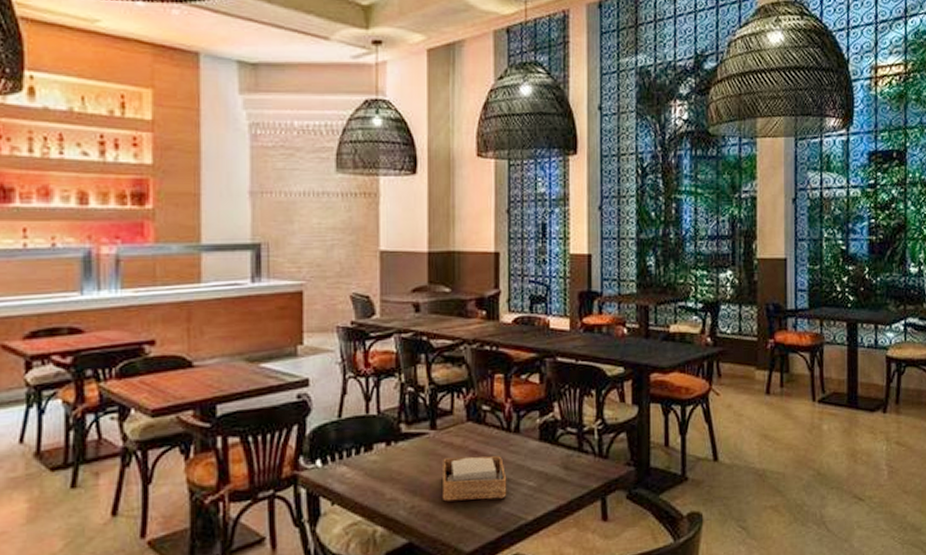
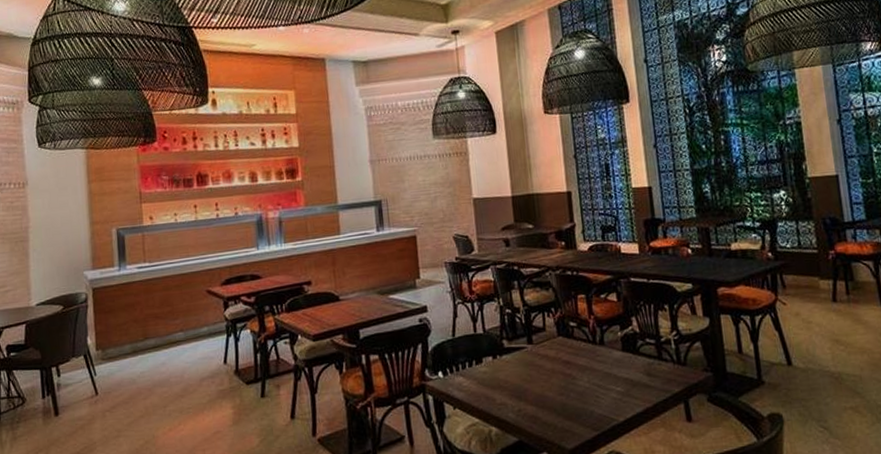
napkin holder: present [442,456,507,502] -> none [541,365,599,406]

